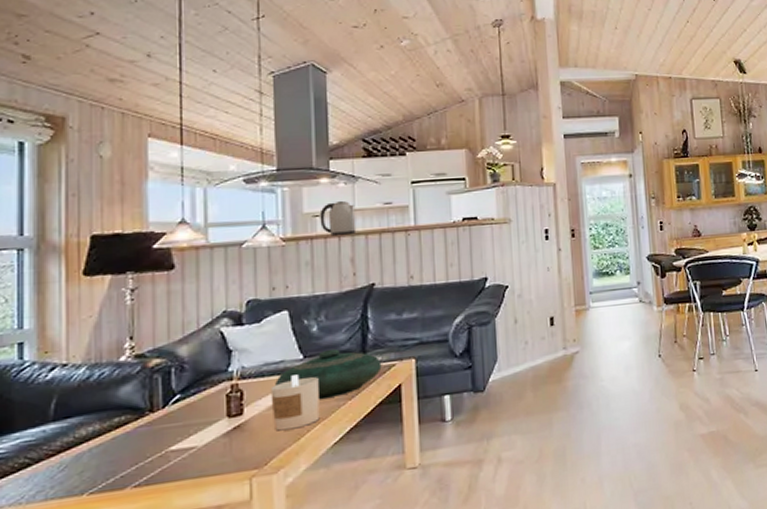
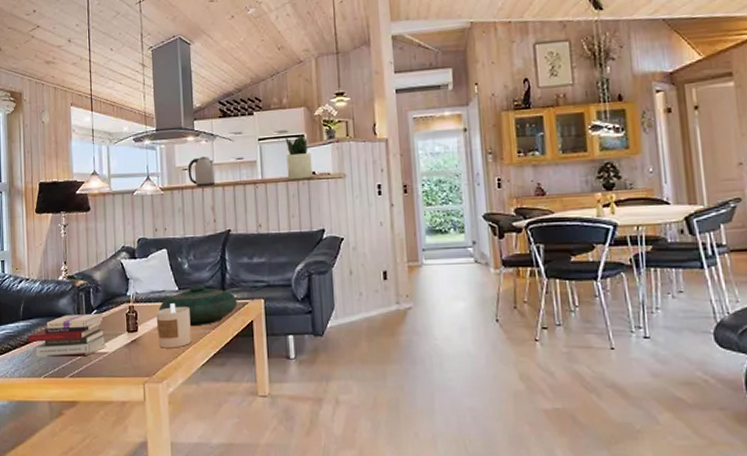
books: none [63,397,194,468] -> present [28,313,106,357]
planter: none [442,178,478,228] -> present [285,135,315,182]

